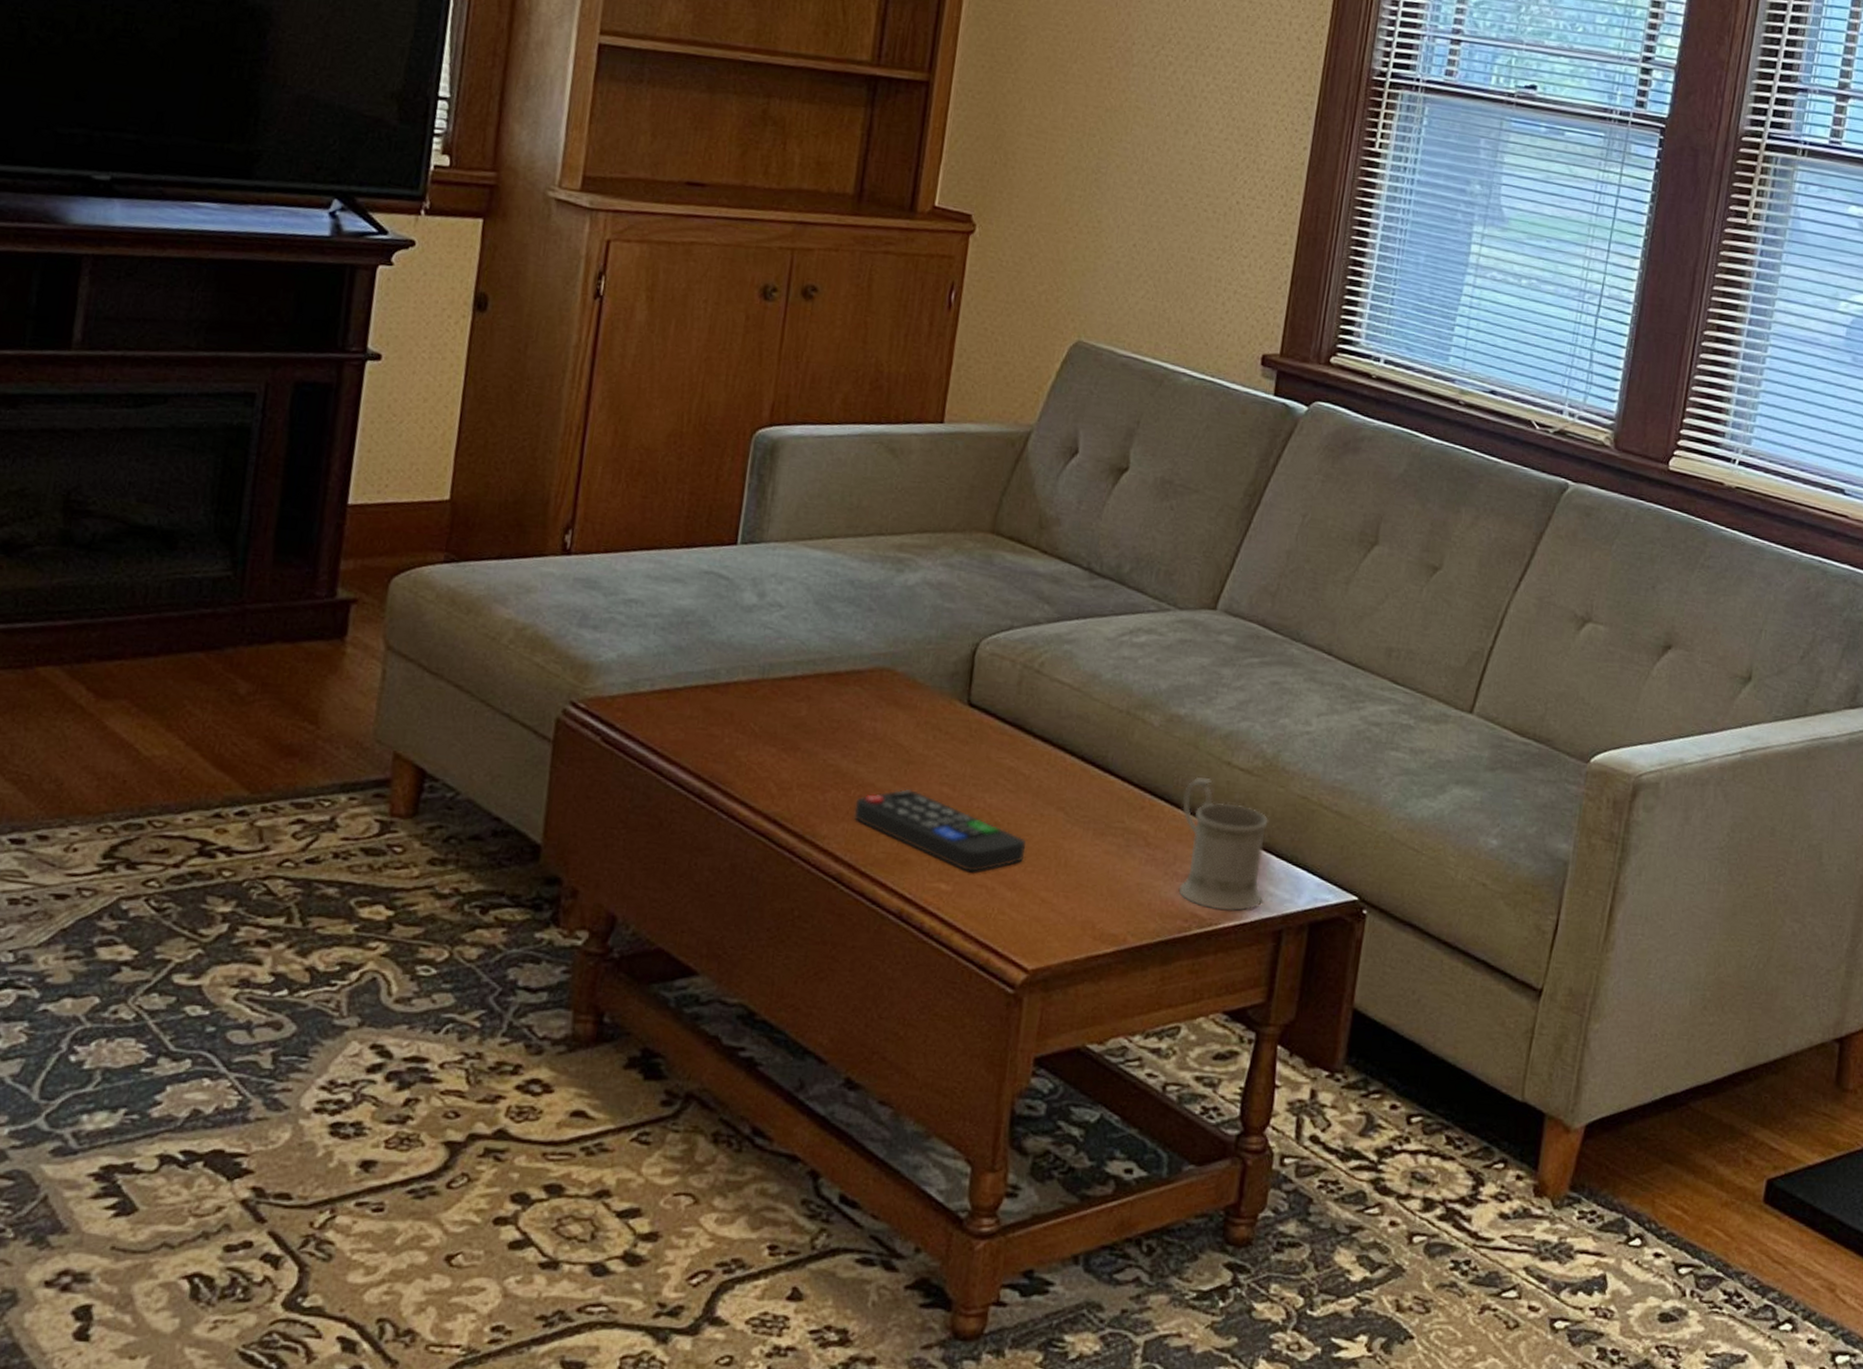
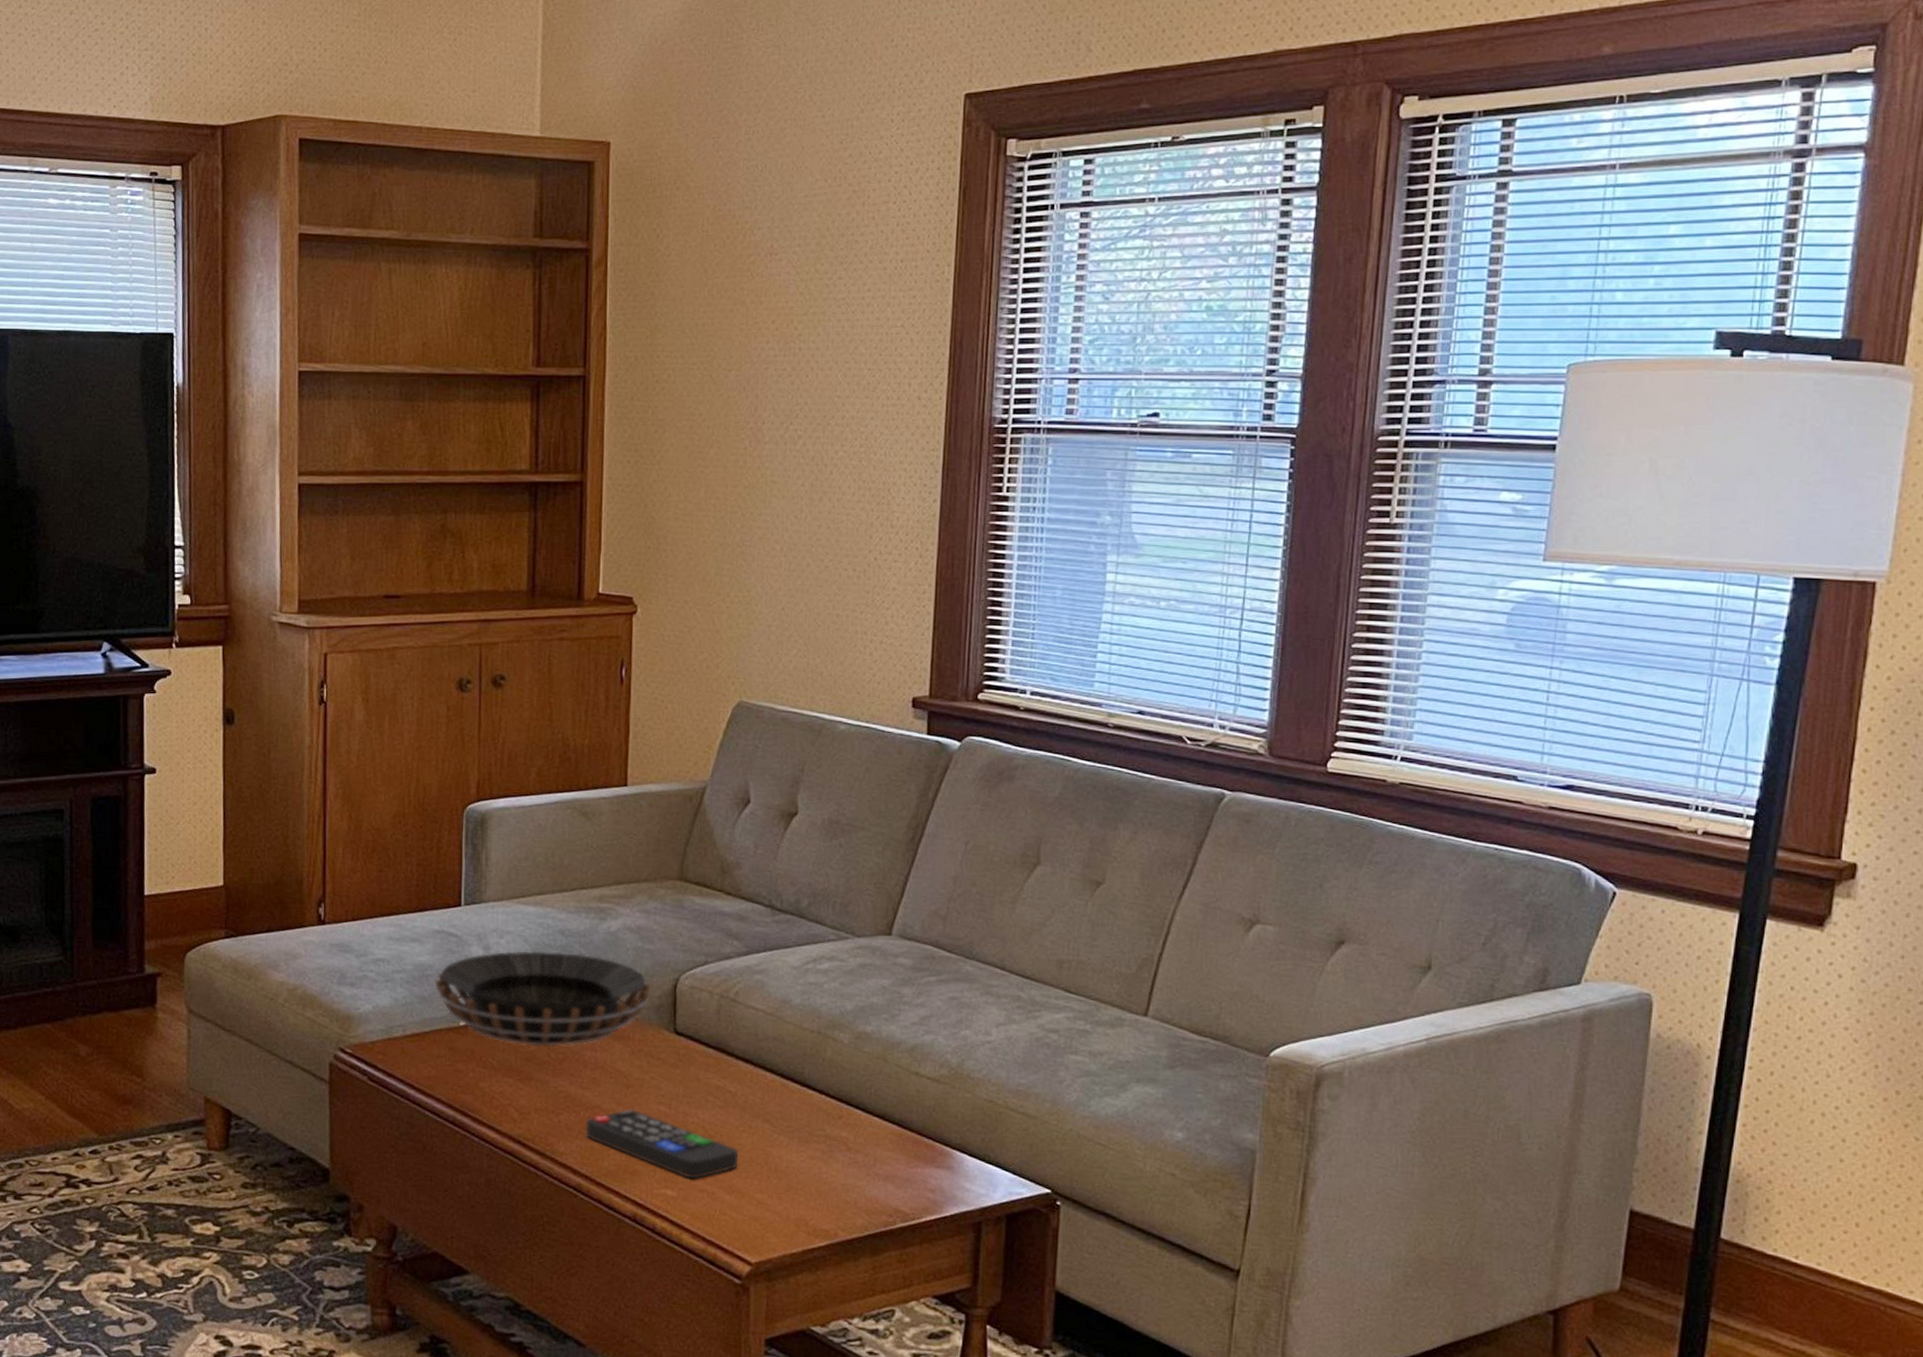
decorative bowl: none [695,600,947,714] -> present [435,951,651,1047]
mug: present [1178,776,1268,912] -> none [877,1086,960,1207]

